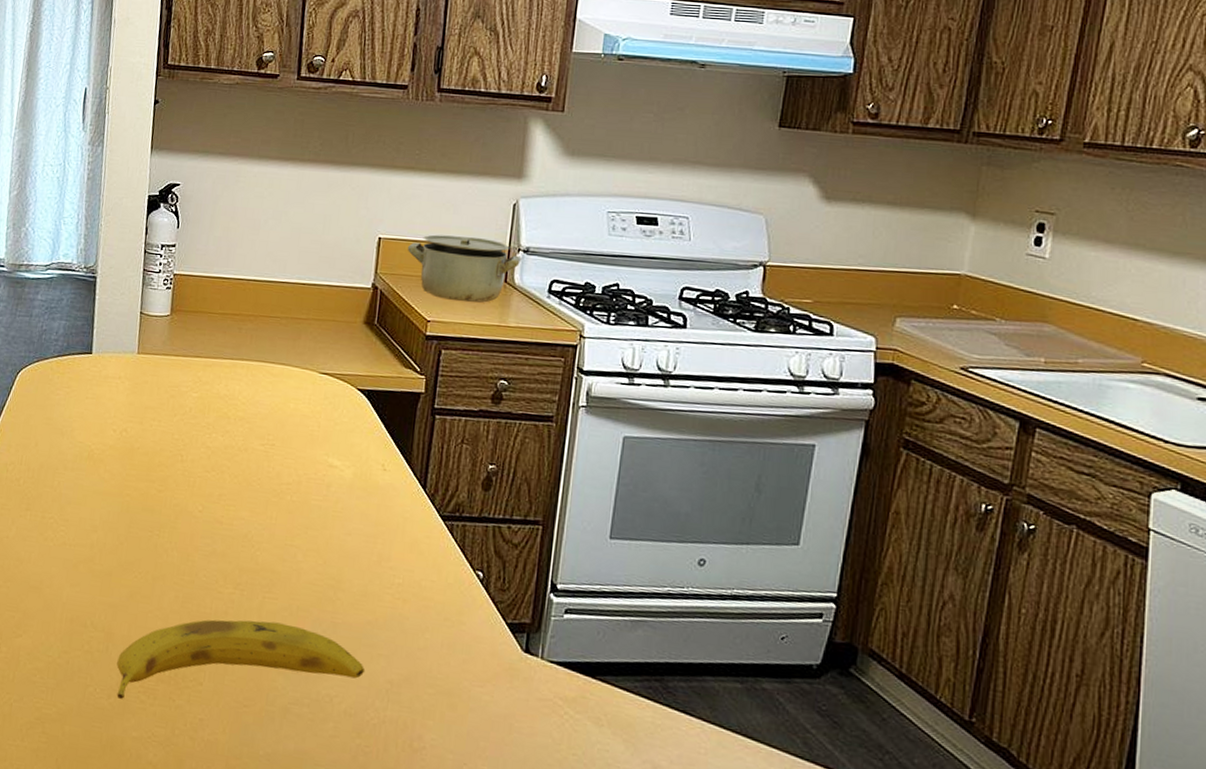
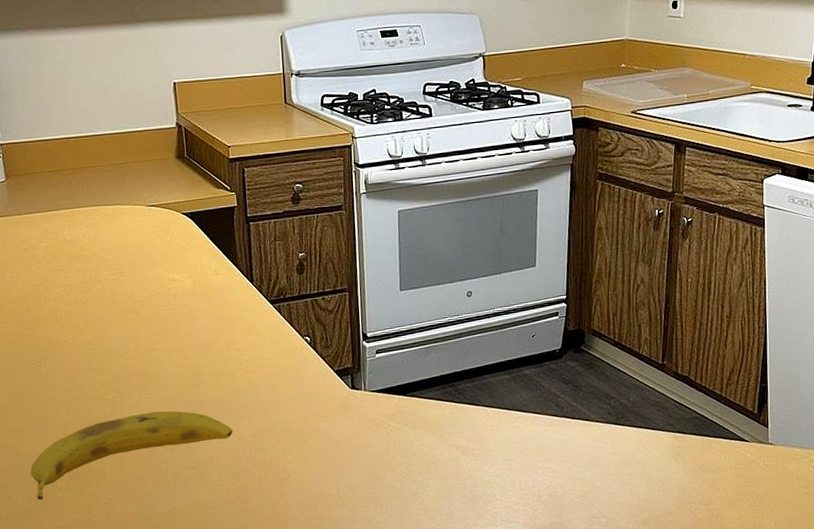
saucepan: present [408,234,522,304] -> none [200,69,295,127]

